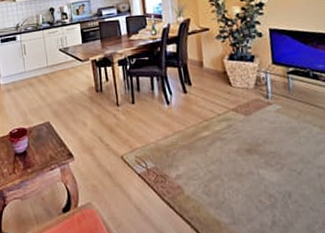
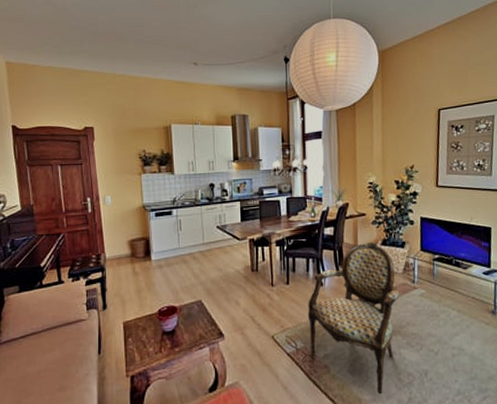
armchair: none [155,57,252,218] -> present [308,242,399,395]

